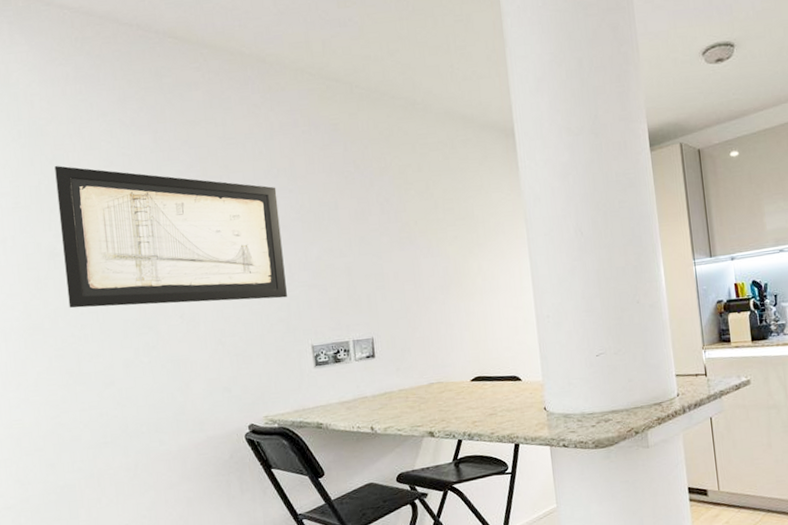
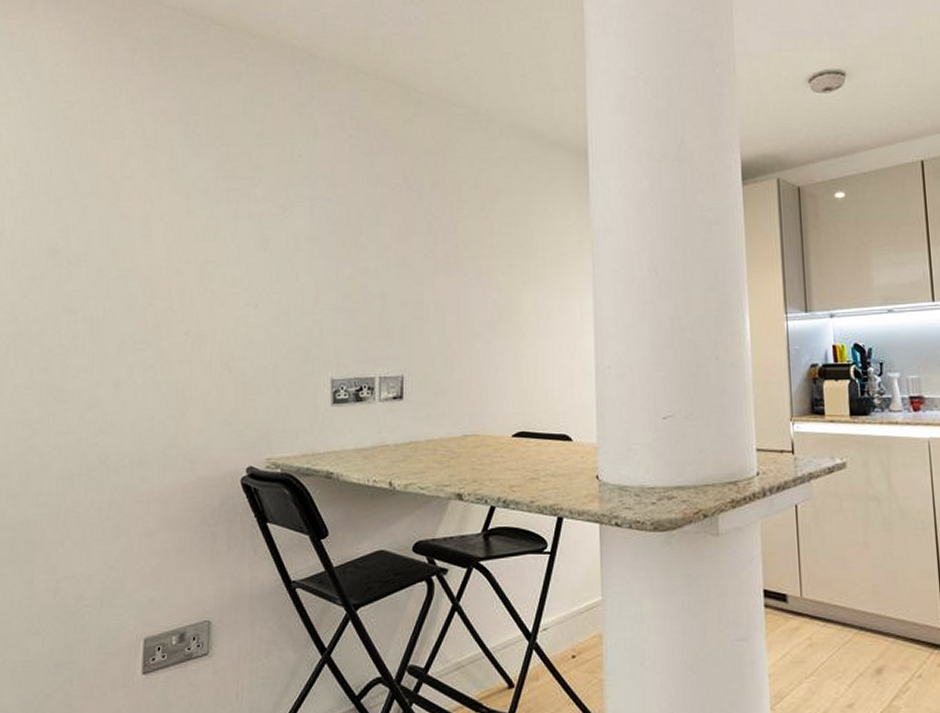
wall art: present [55,166,287,308] -> none [62,154,312,321]

